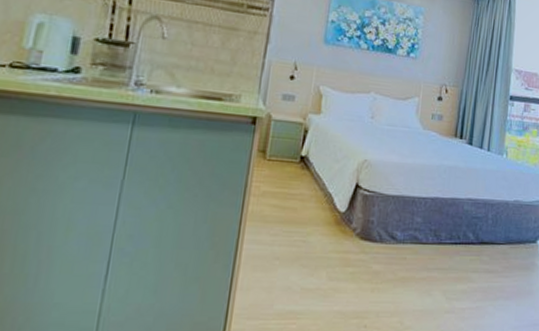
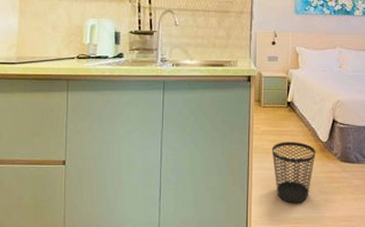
wastebasket: none [272,208,330,292] -> present [271,141,316,203]

